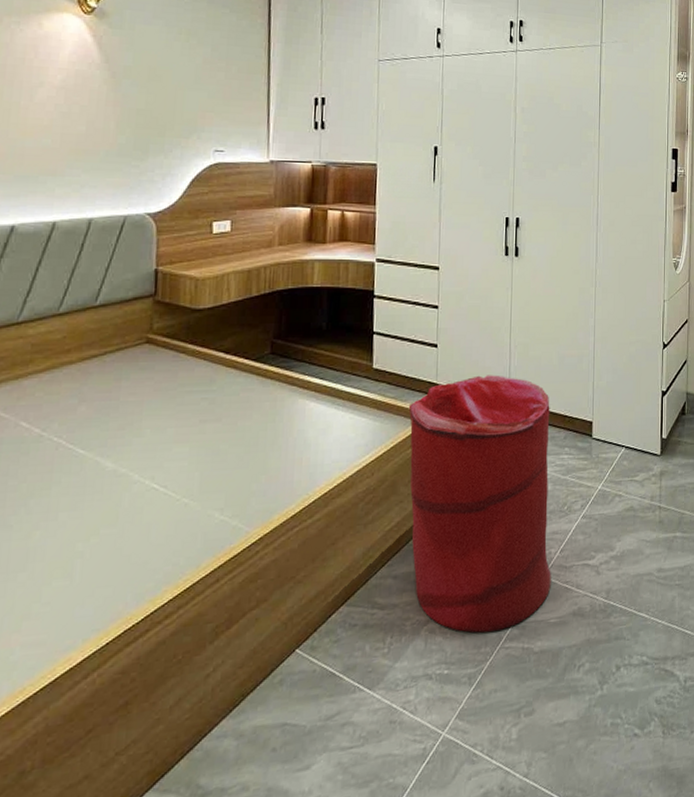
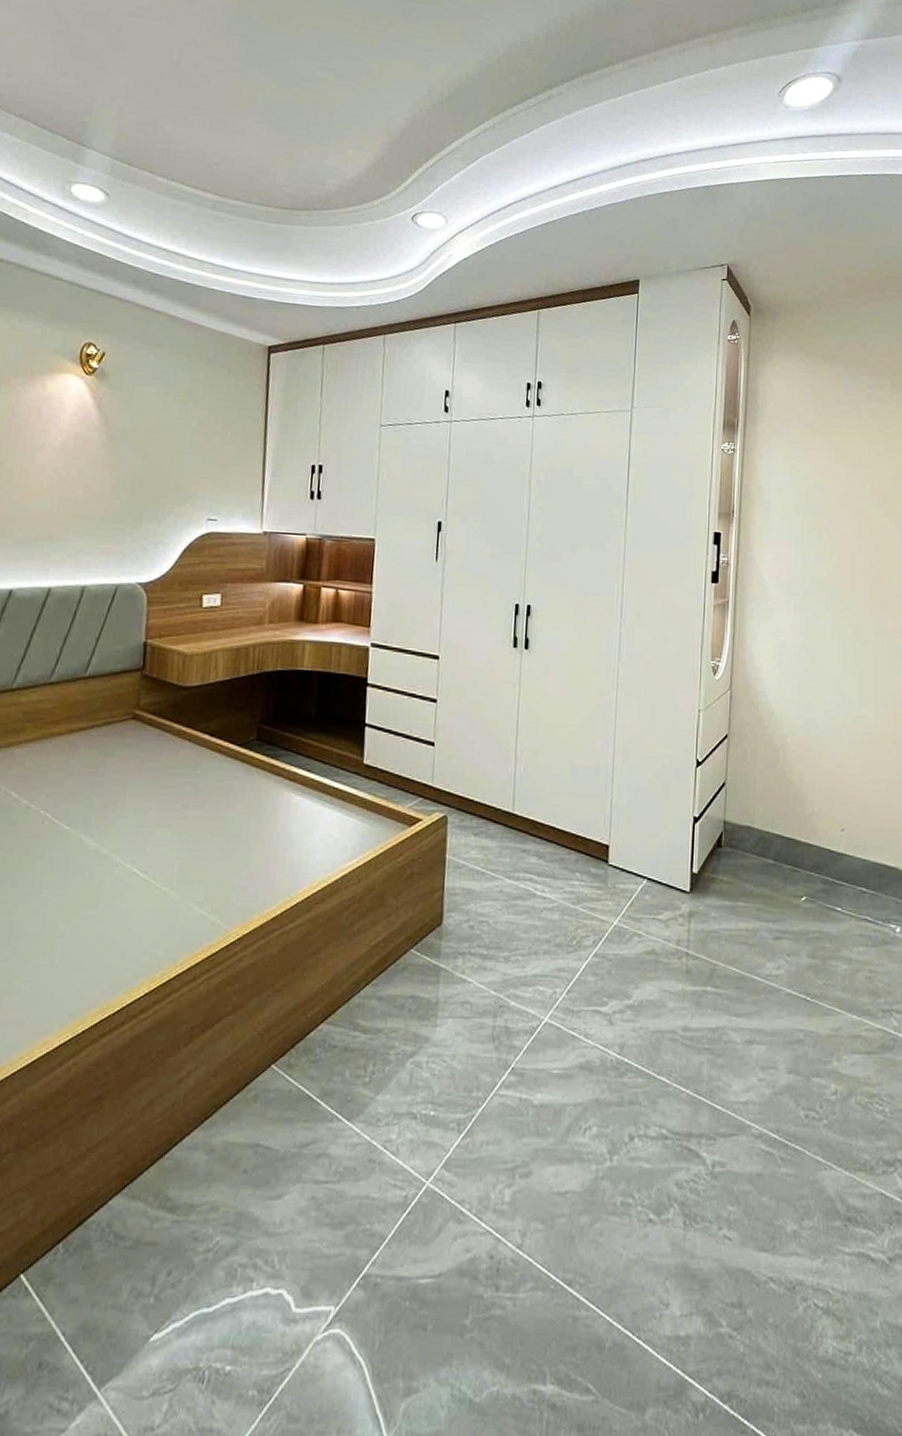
laundry hamper: present [408,375,552,633] -> none [399,781,560,1074]

